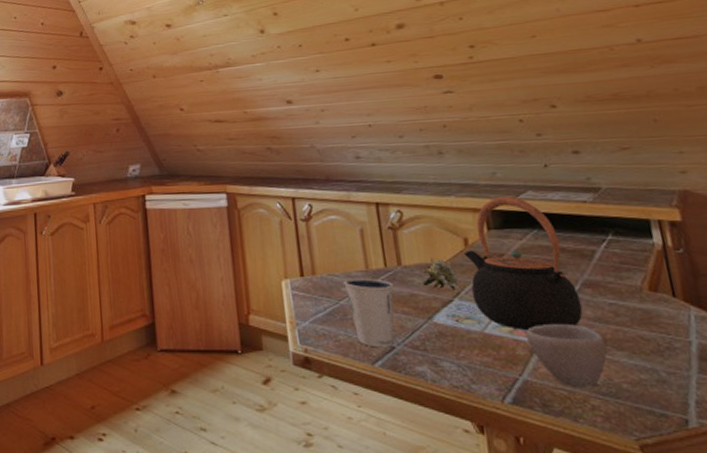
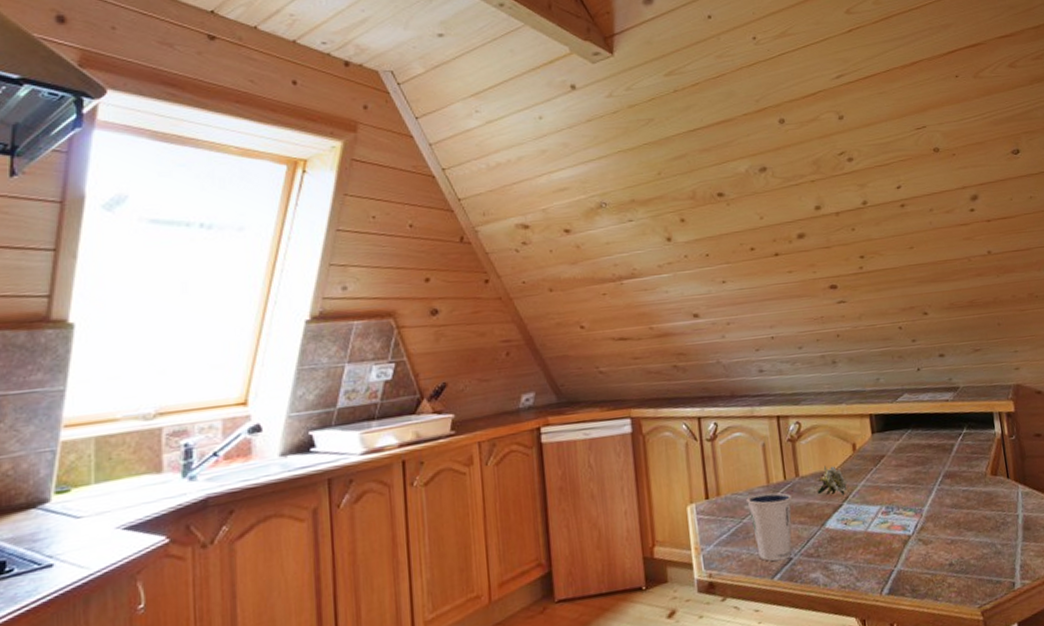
teapot: present [464,196,583,331] -> none [852,400,944,525]
cup: present [526,323,607,386] -> none [900,513,960,570]

